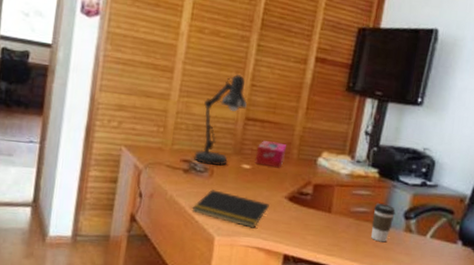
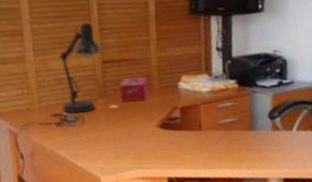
notepad: present [191,189,269,228] -> none [73,134,144,162]
coffee cup: present [371,203,396,243] -> none [239,110,260,146]

